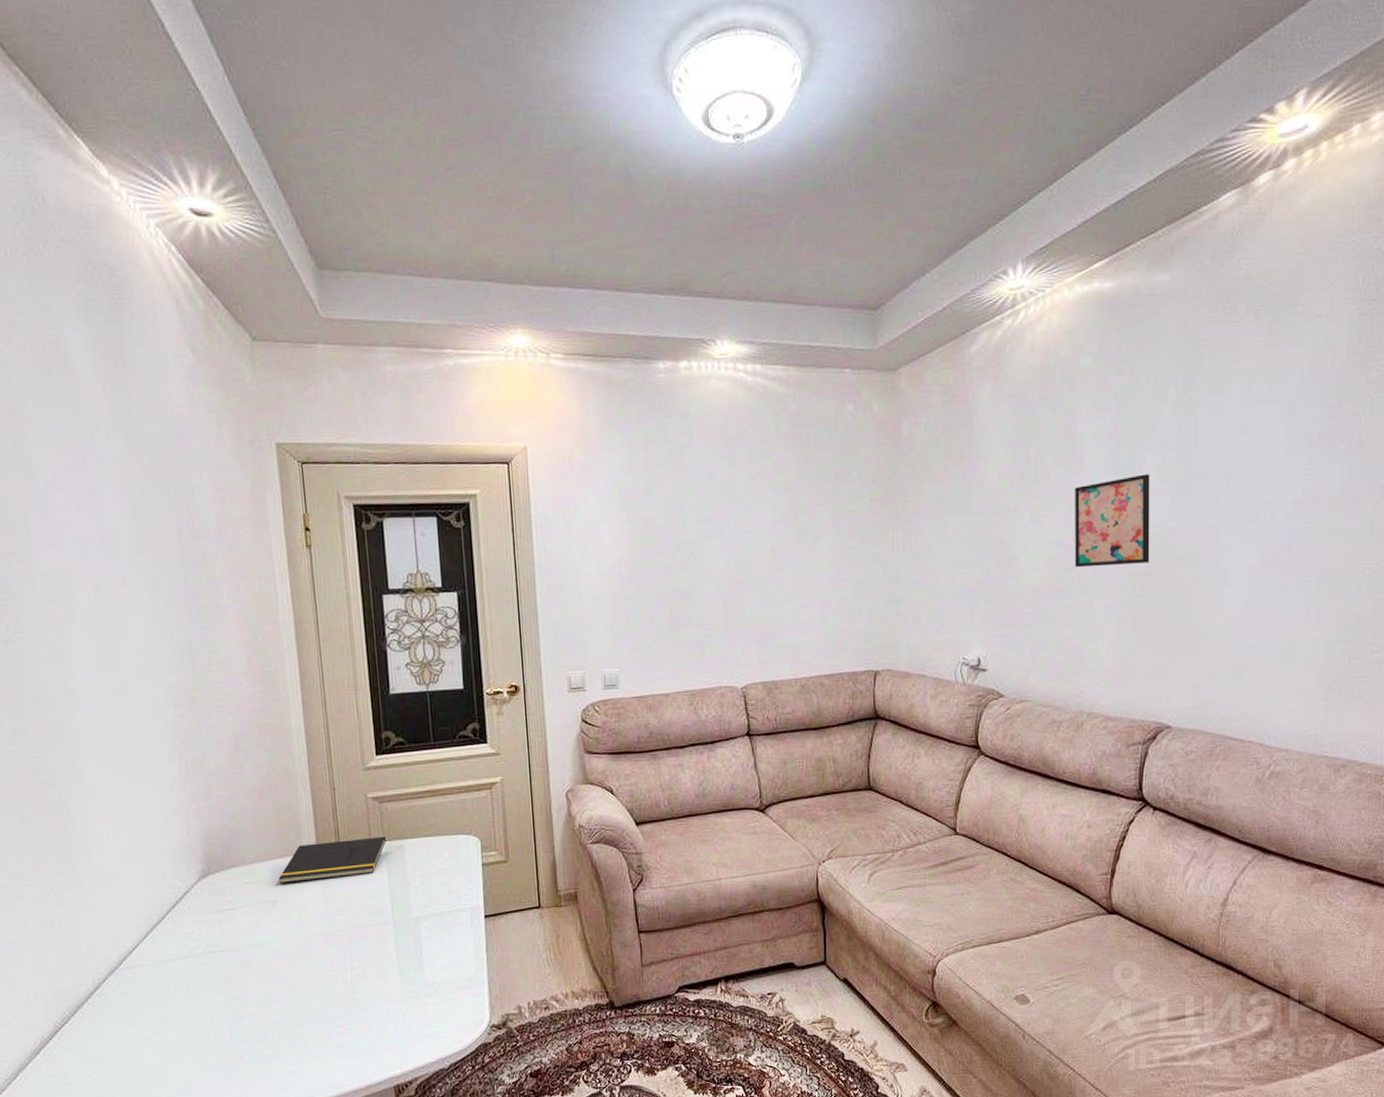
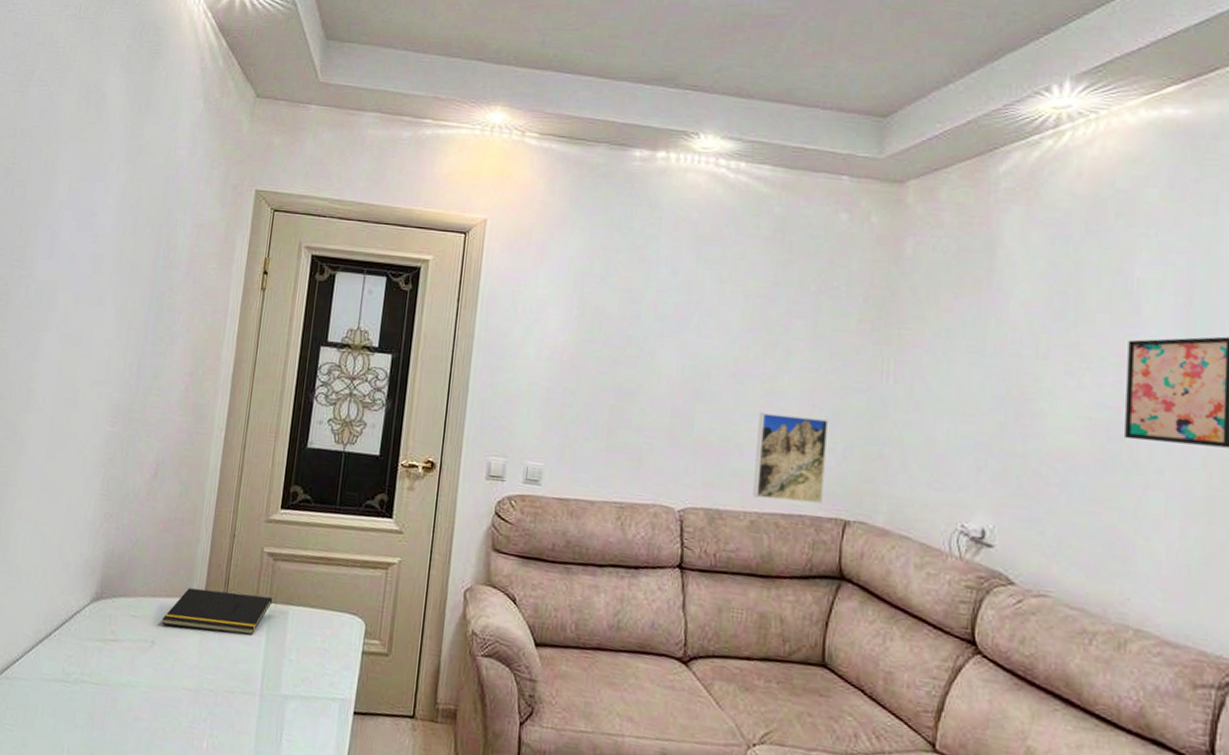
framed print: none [798,589,857,665] -> present [753,411,829,504]

